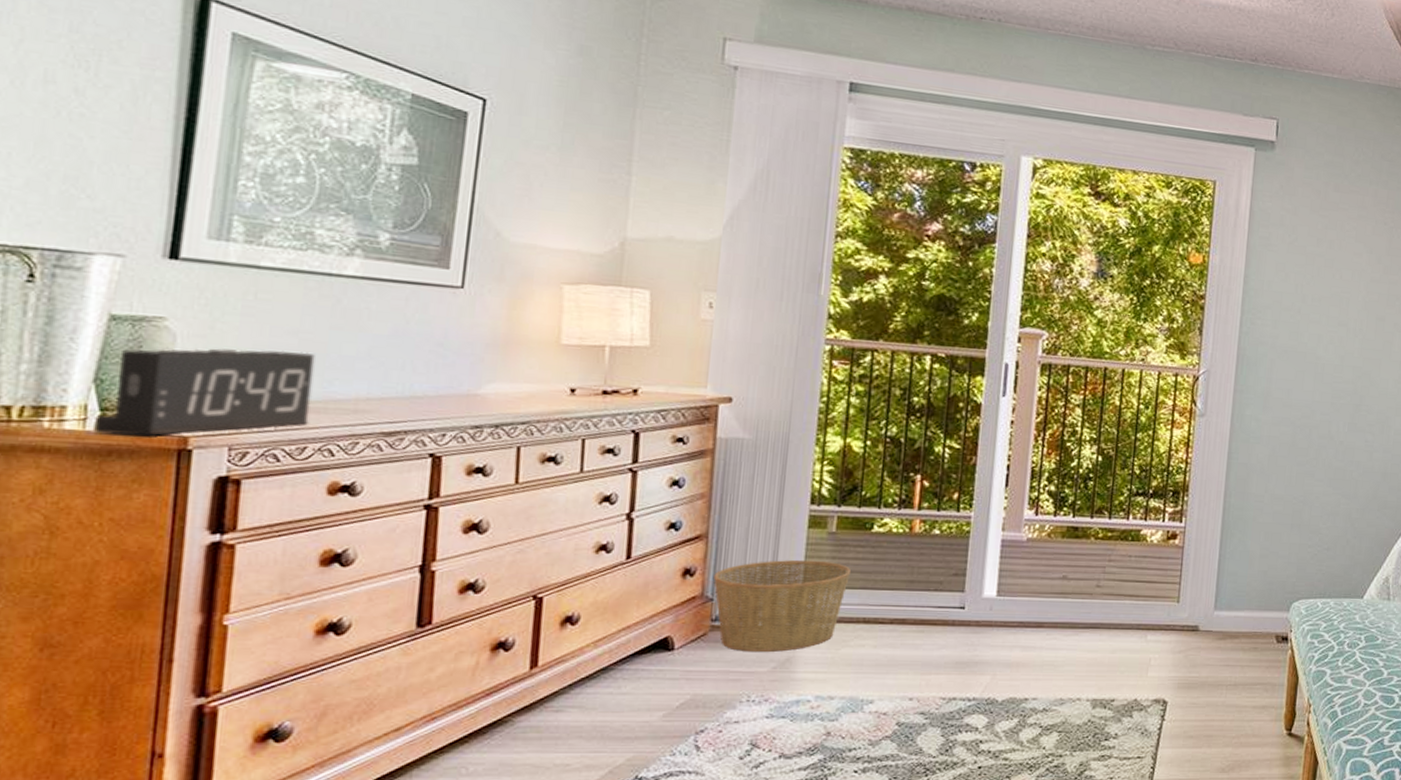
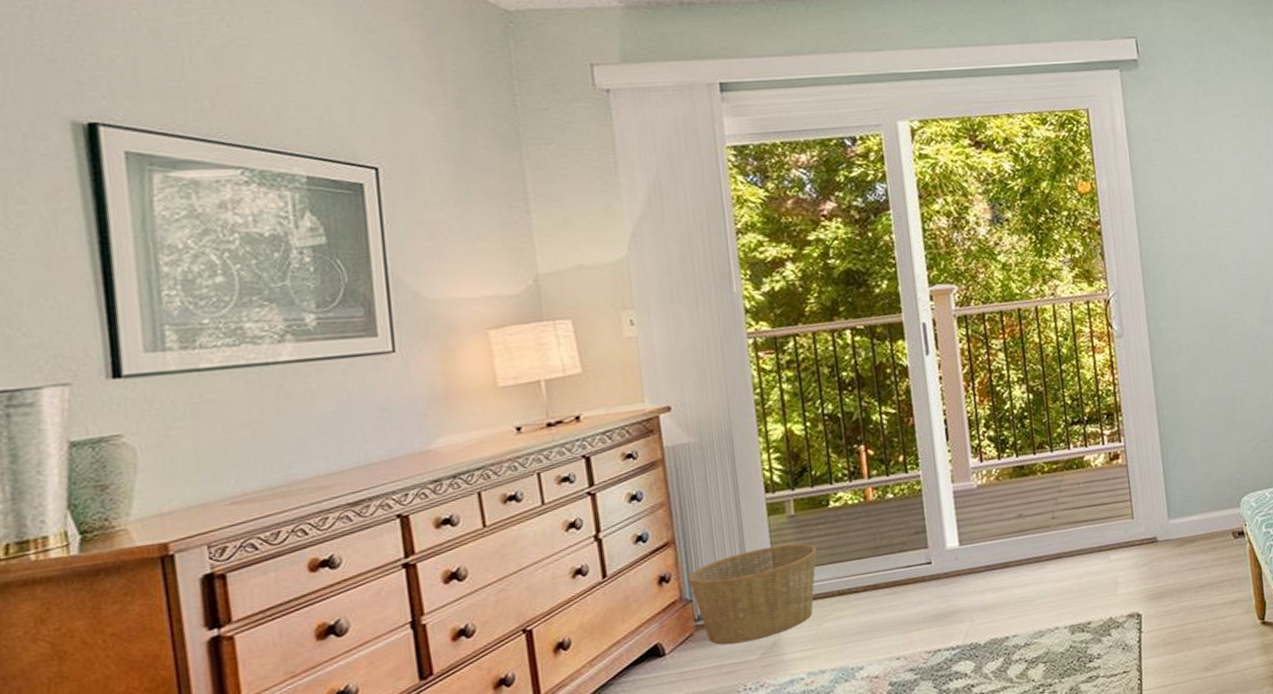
alarm clock: present [94,348,315,437] -> none [77,441,277,556]

